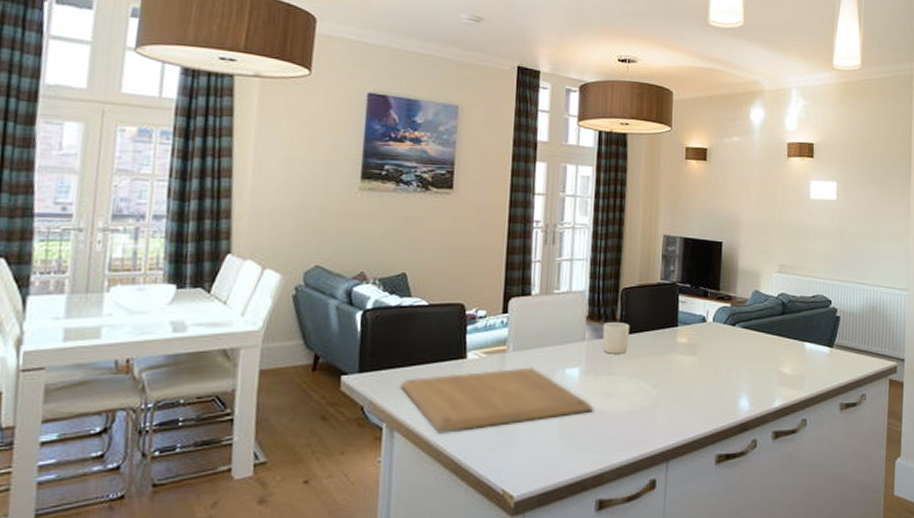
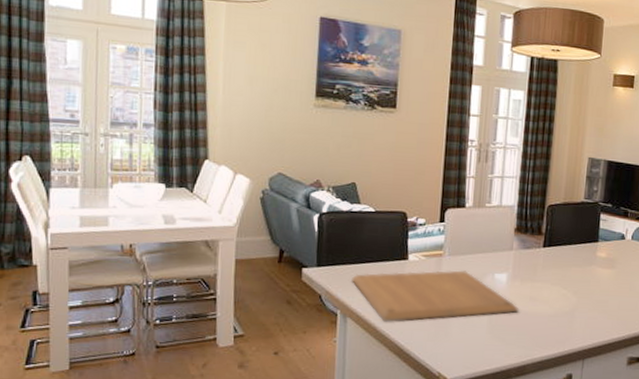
mug: present [602,322,630,354] -> none [528,235,554,264]

